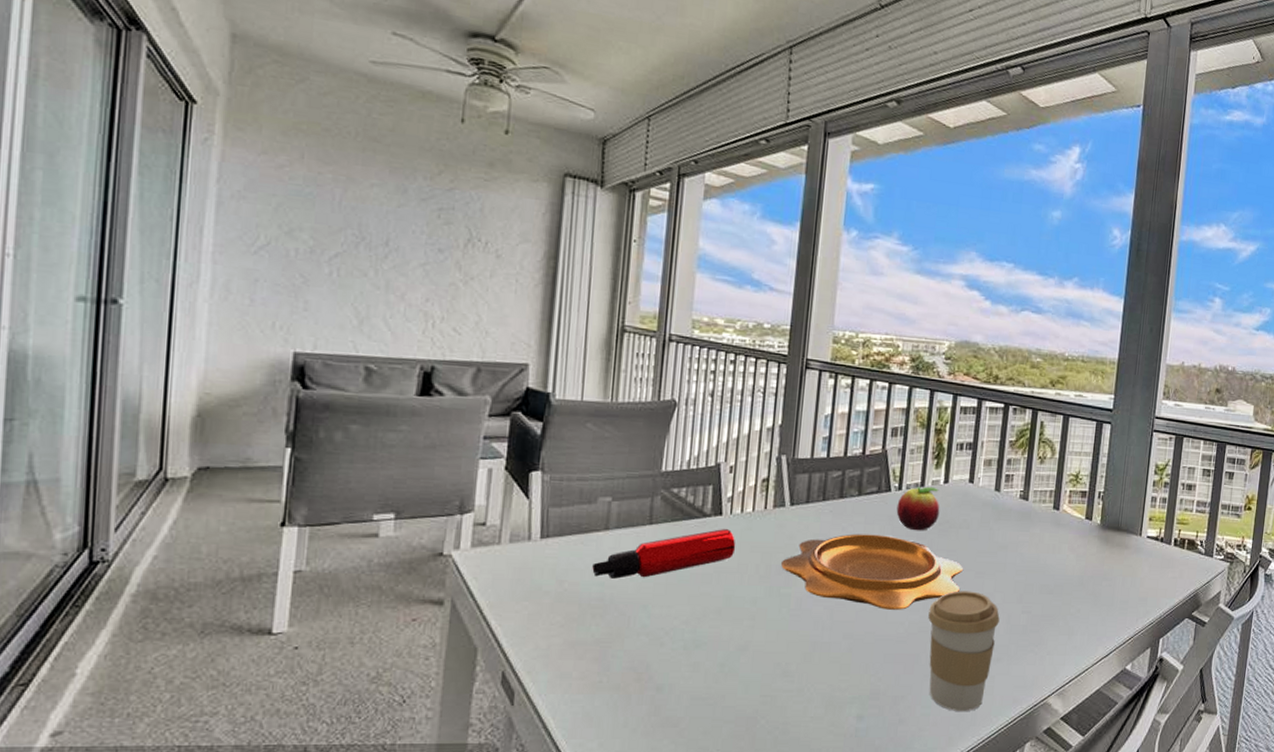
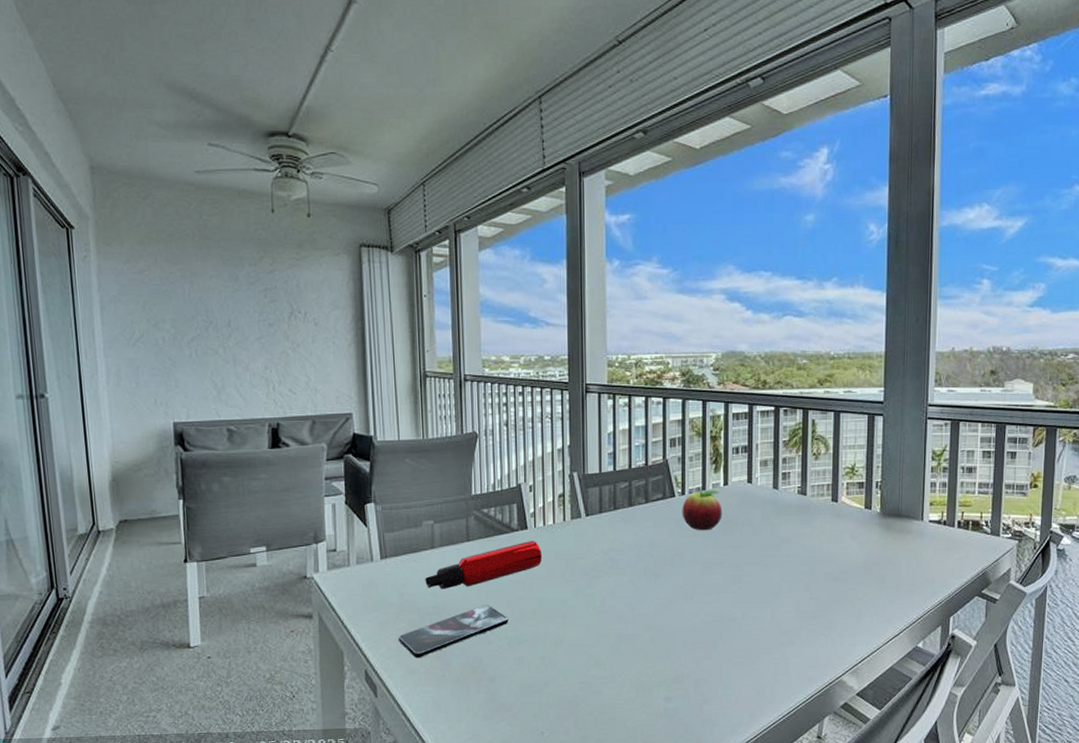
smartphone: none [549,600,688,659] -> present [398,605,509,658]
decorative bowl: present [781,533,964,610] -> none [584,536,750,603]
coffee cup: present [928,590,1000,711] -> none [721,582,789,691]

